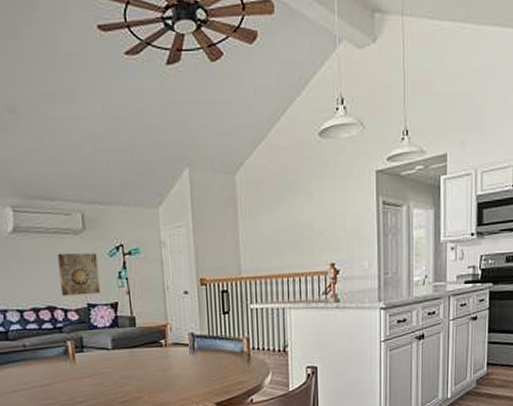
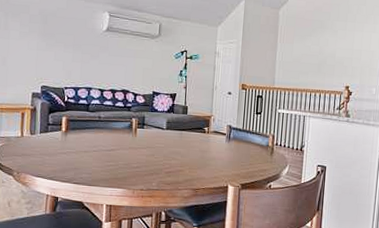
wall art: present [57,252,100,297] -> none [134,51,166,86]

